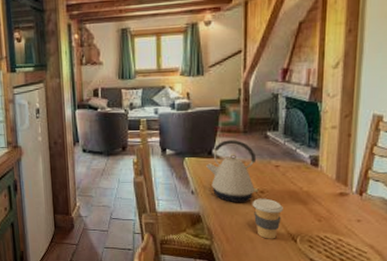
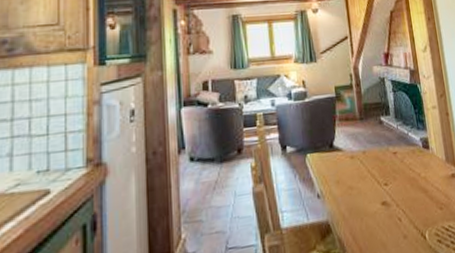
kettle: present [206,140,259,202] -> none [329,128,383,202]
coffee cup: present [252,198,283,239] -> none [378,191,408,241]

